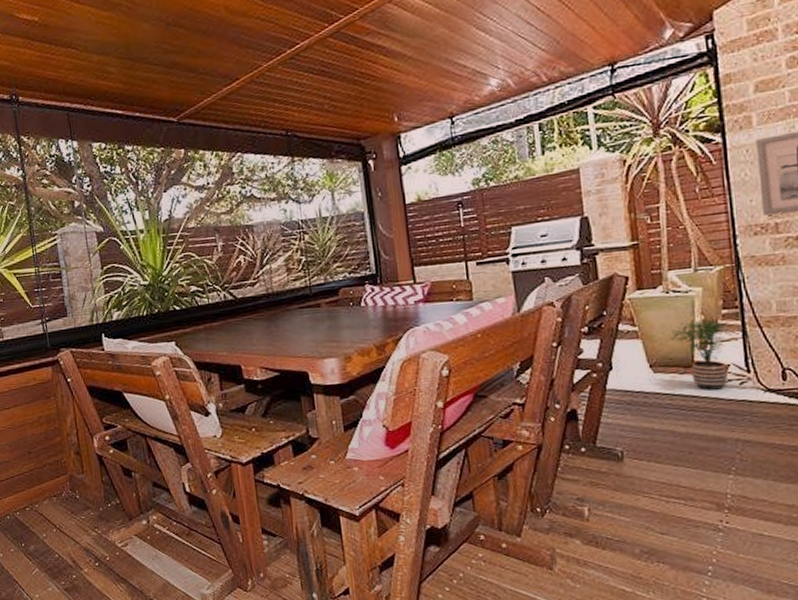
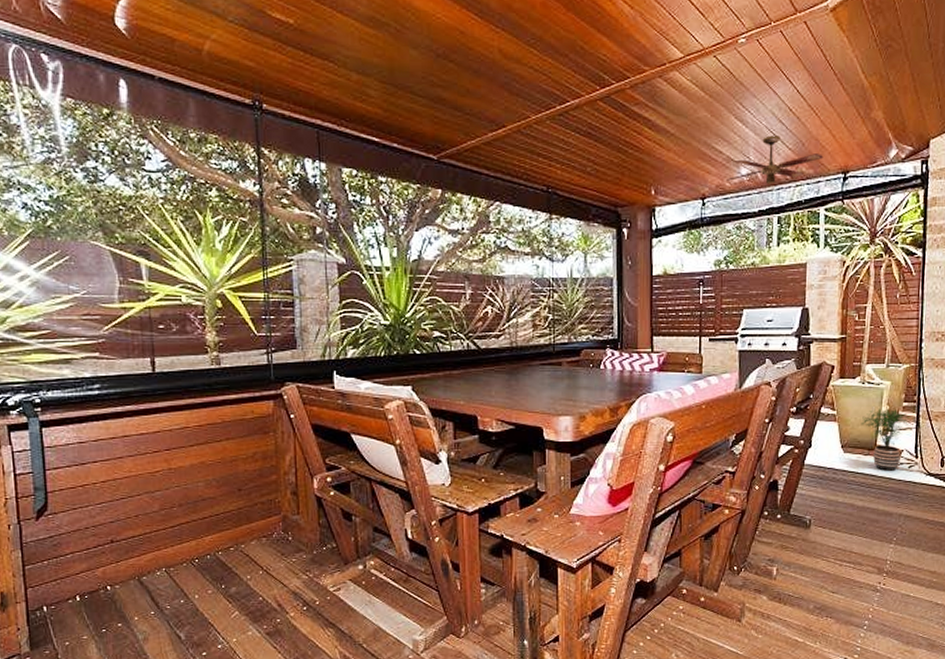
ceiling fan: none [473,38,584,95] -> present [725,135,823,184]

